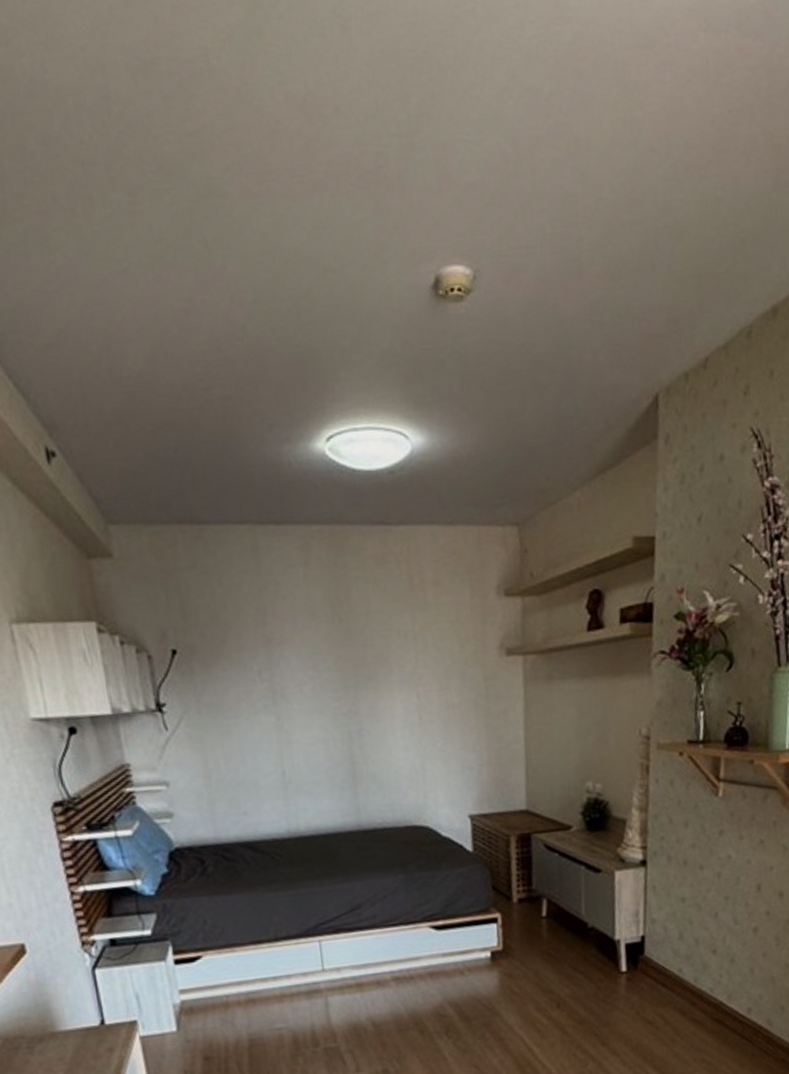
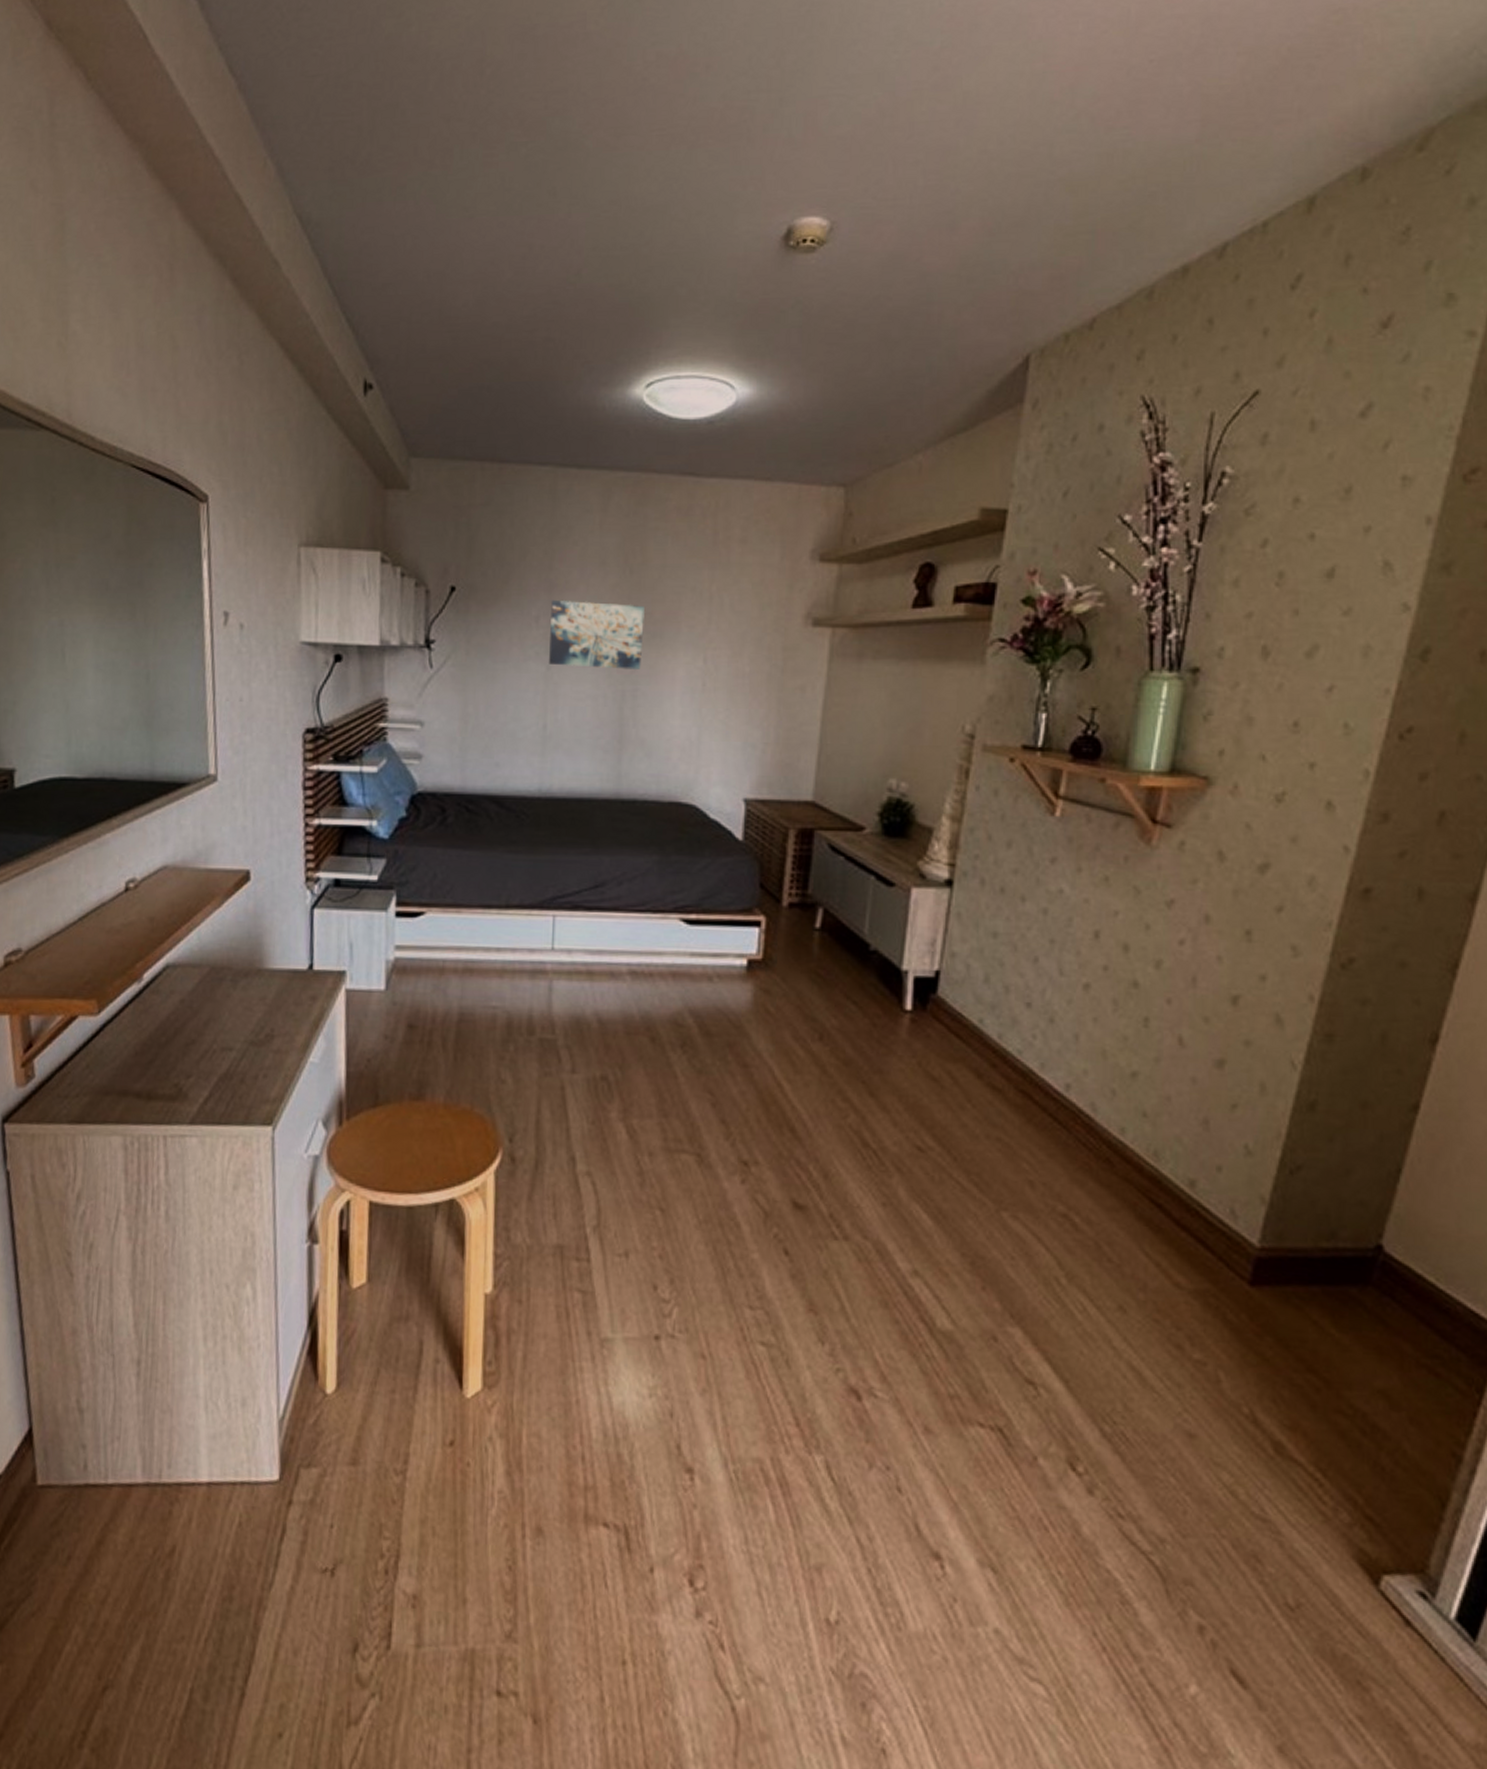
wall art: none [270,651,363,715] -> present [549,599,645,671]

